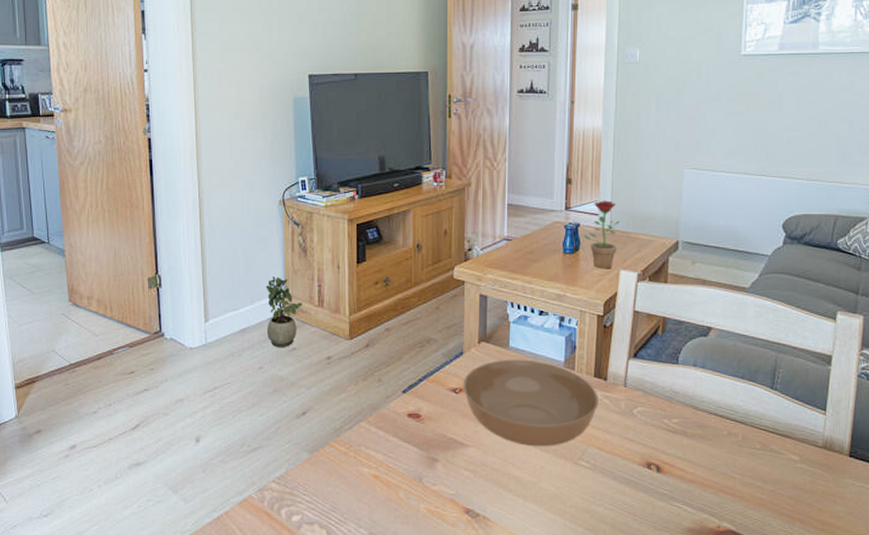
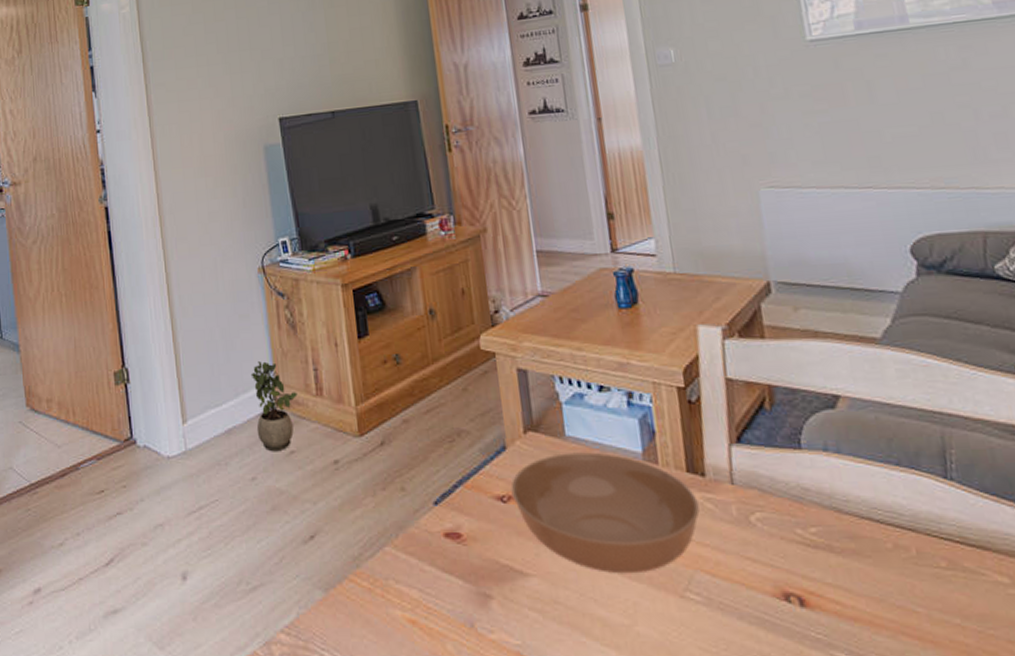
decorative plant: present [584,200,620,269] -> none [641,236,689,326]

